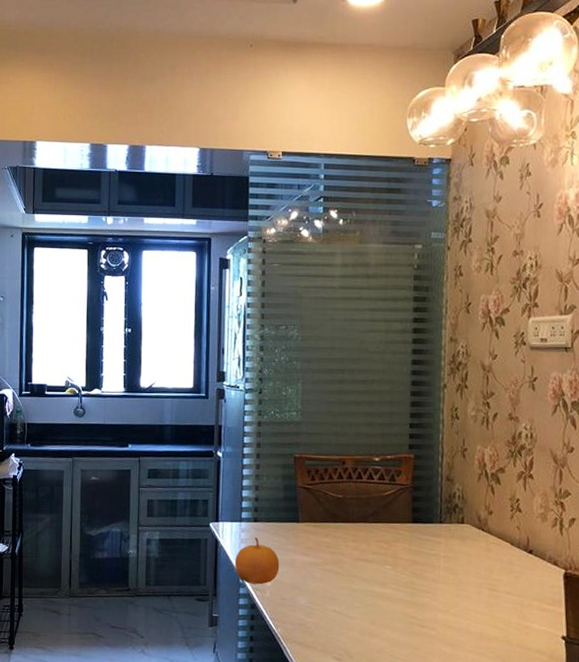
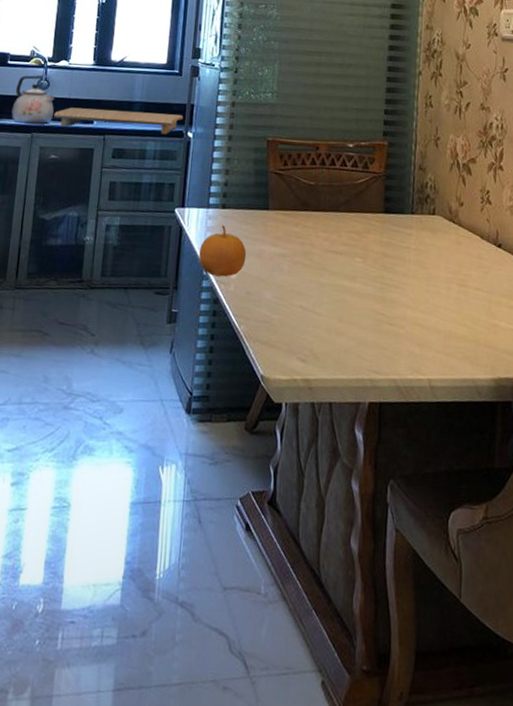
kettle: none [52,404,92,450] -> present [11,75,55,125]
cutting board: none [92,432,212,455] -> present [54,107,183,134]

